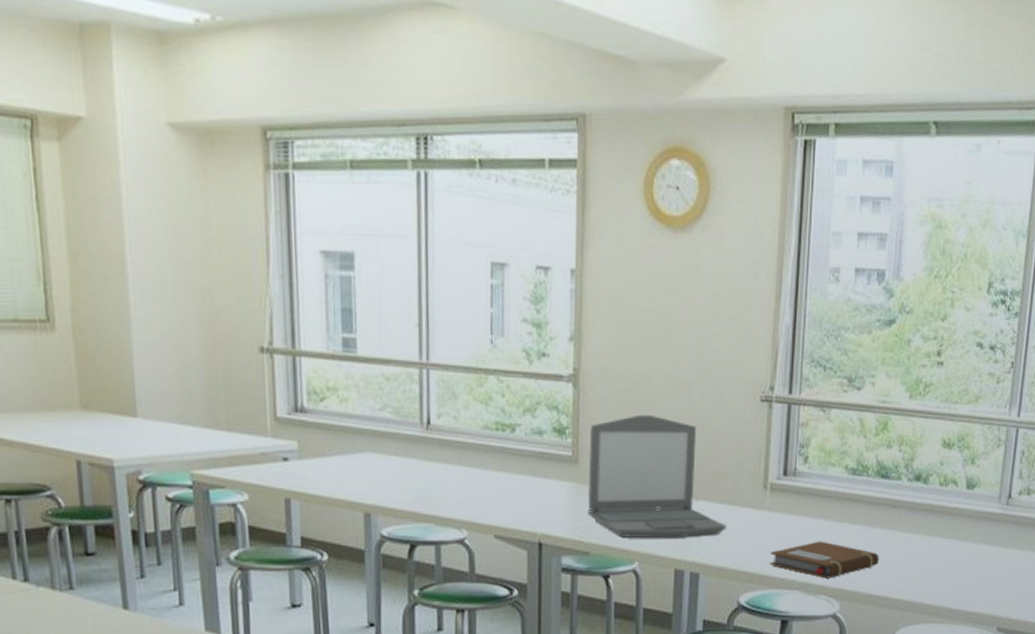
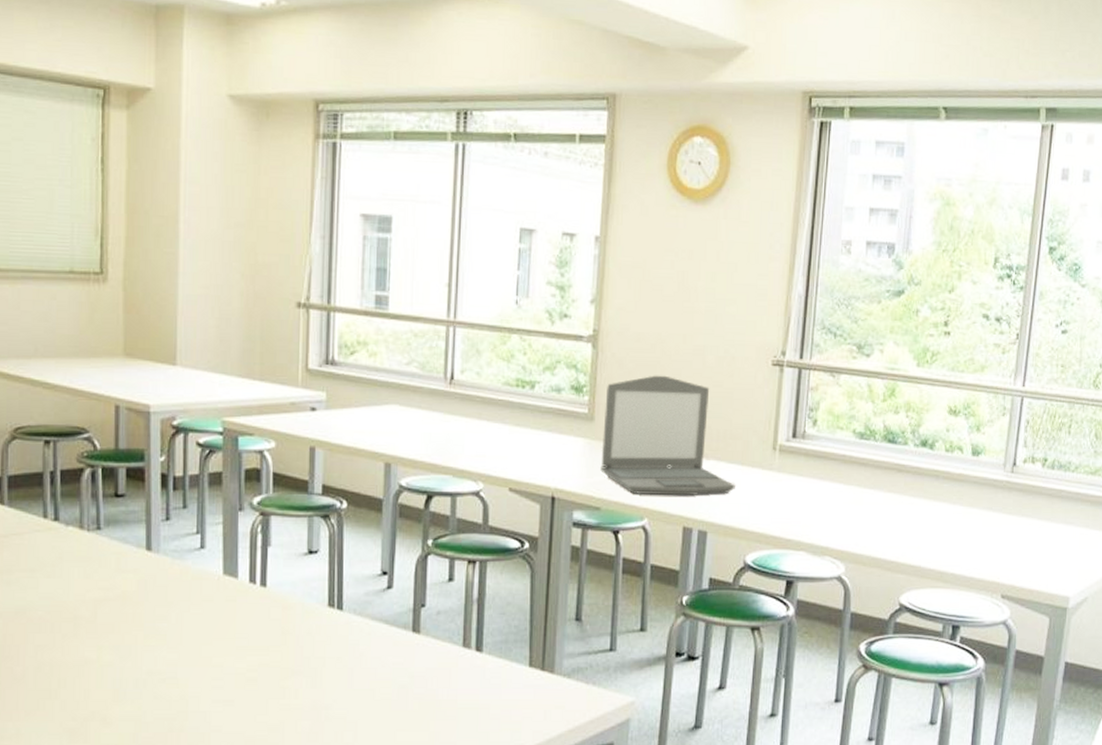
notebook: present [770,541,879,578] -> none [777,503,885,540]

